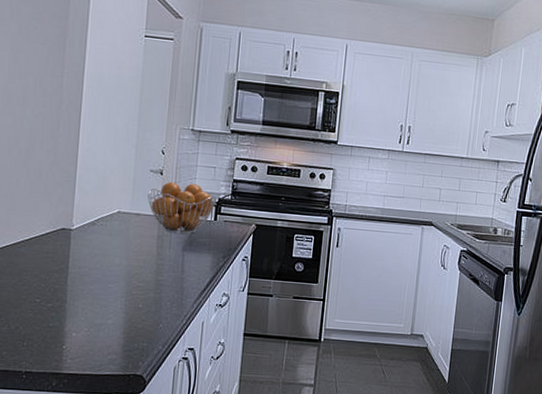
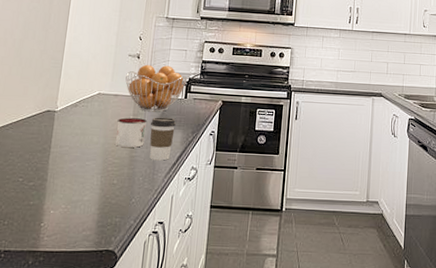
mug: none [139,238,174,272] -> present [116,117,148,148]
coffee cup: none [177,239,206,286] -> present [150,117,177,161]

